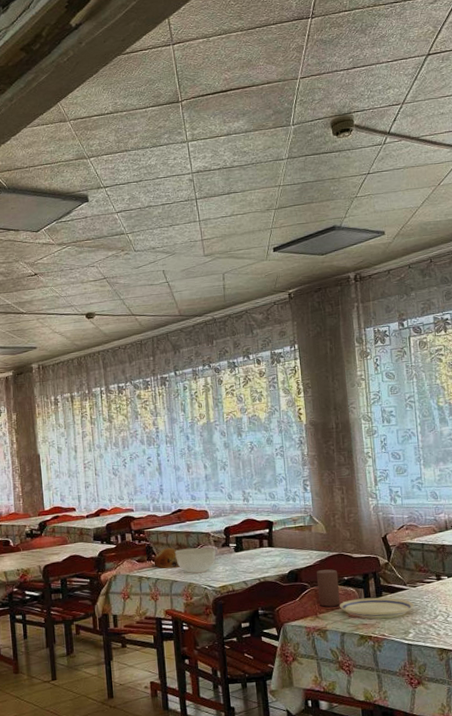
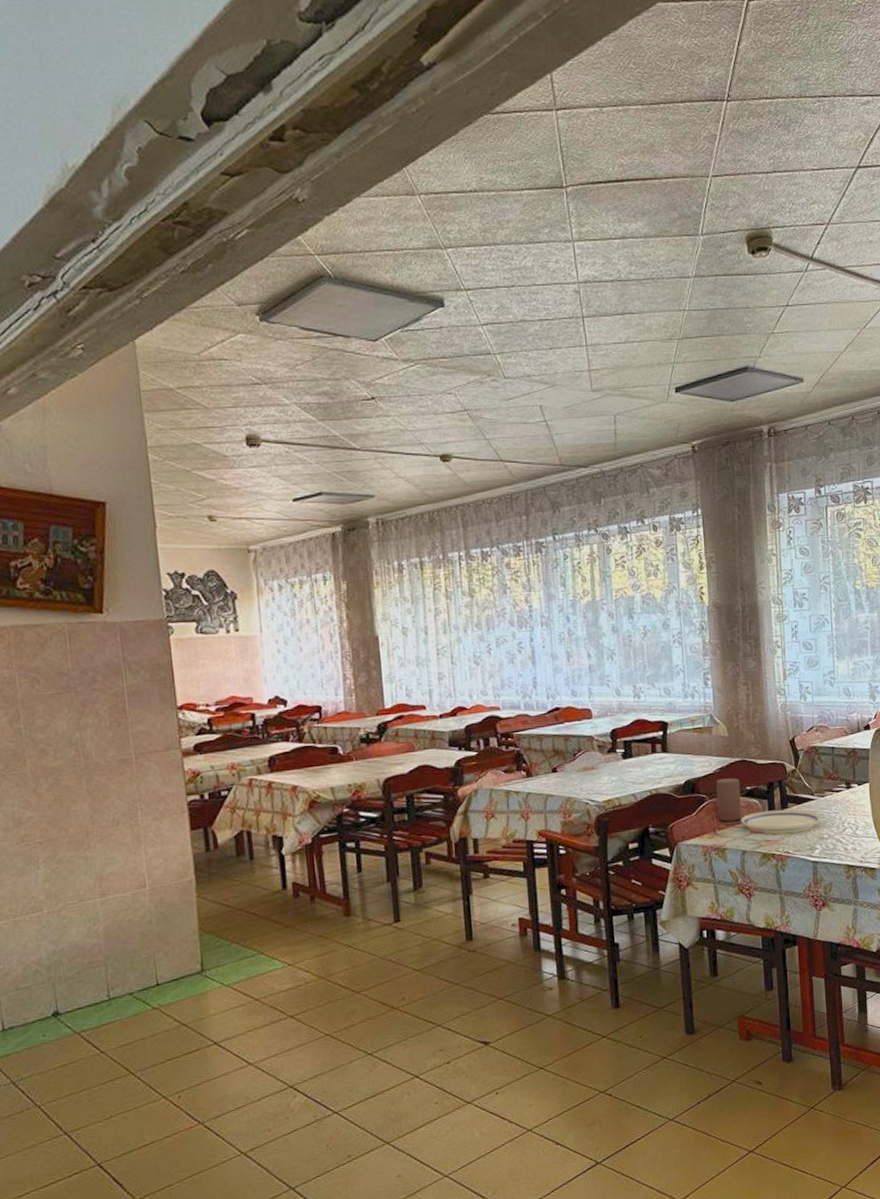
bread: present [154,547,180,569] -> none [525,754,556,781]
bowl: present [174,547,216,574] -> none [550,753,601,786]

